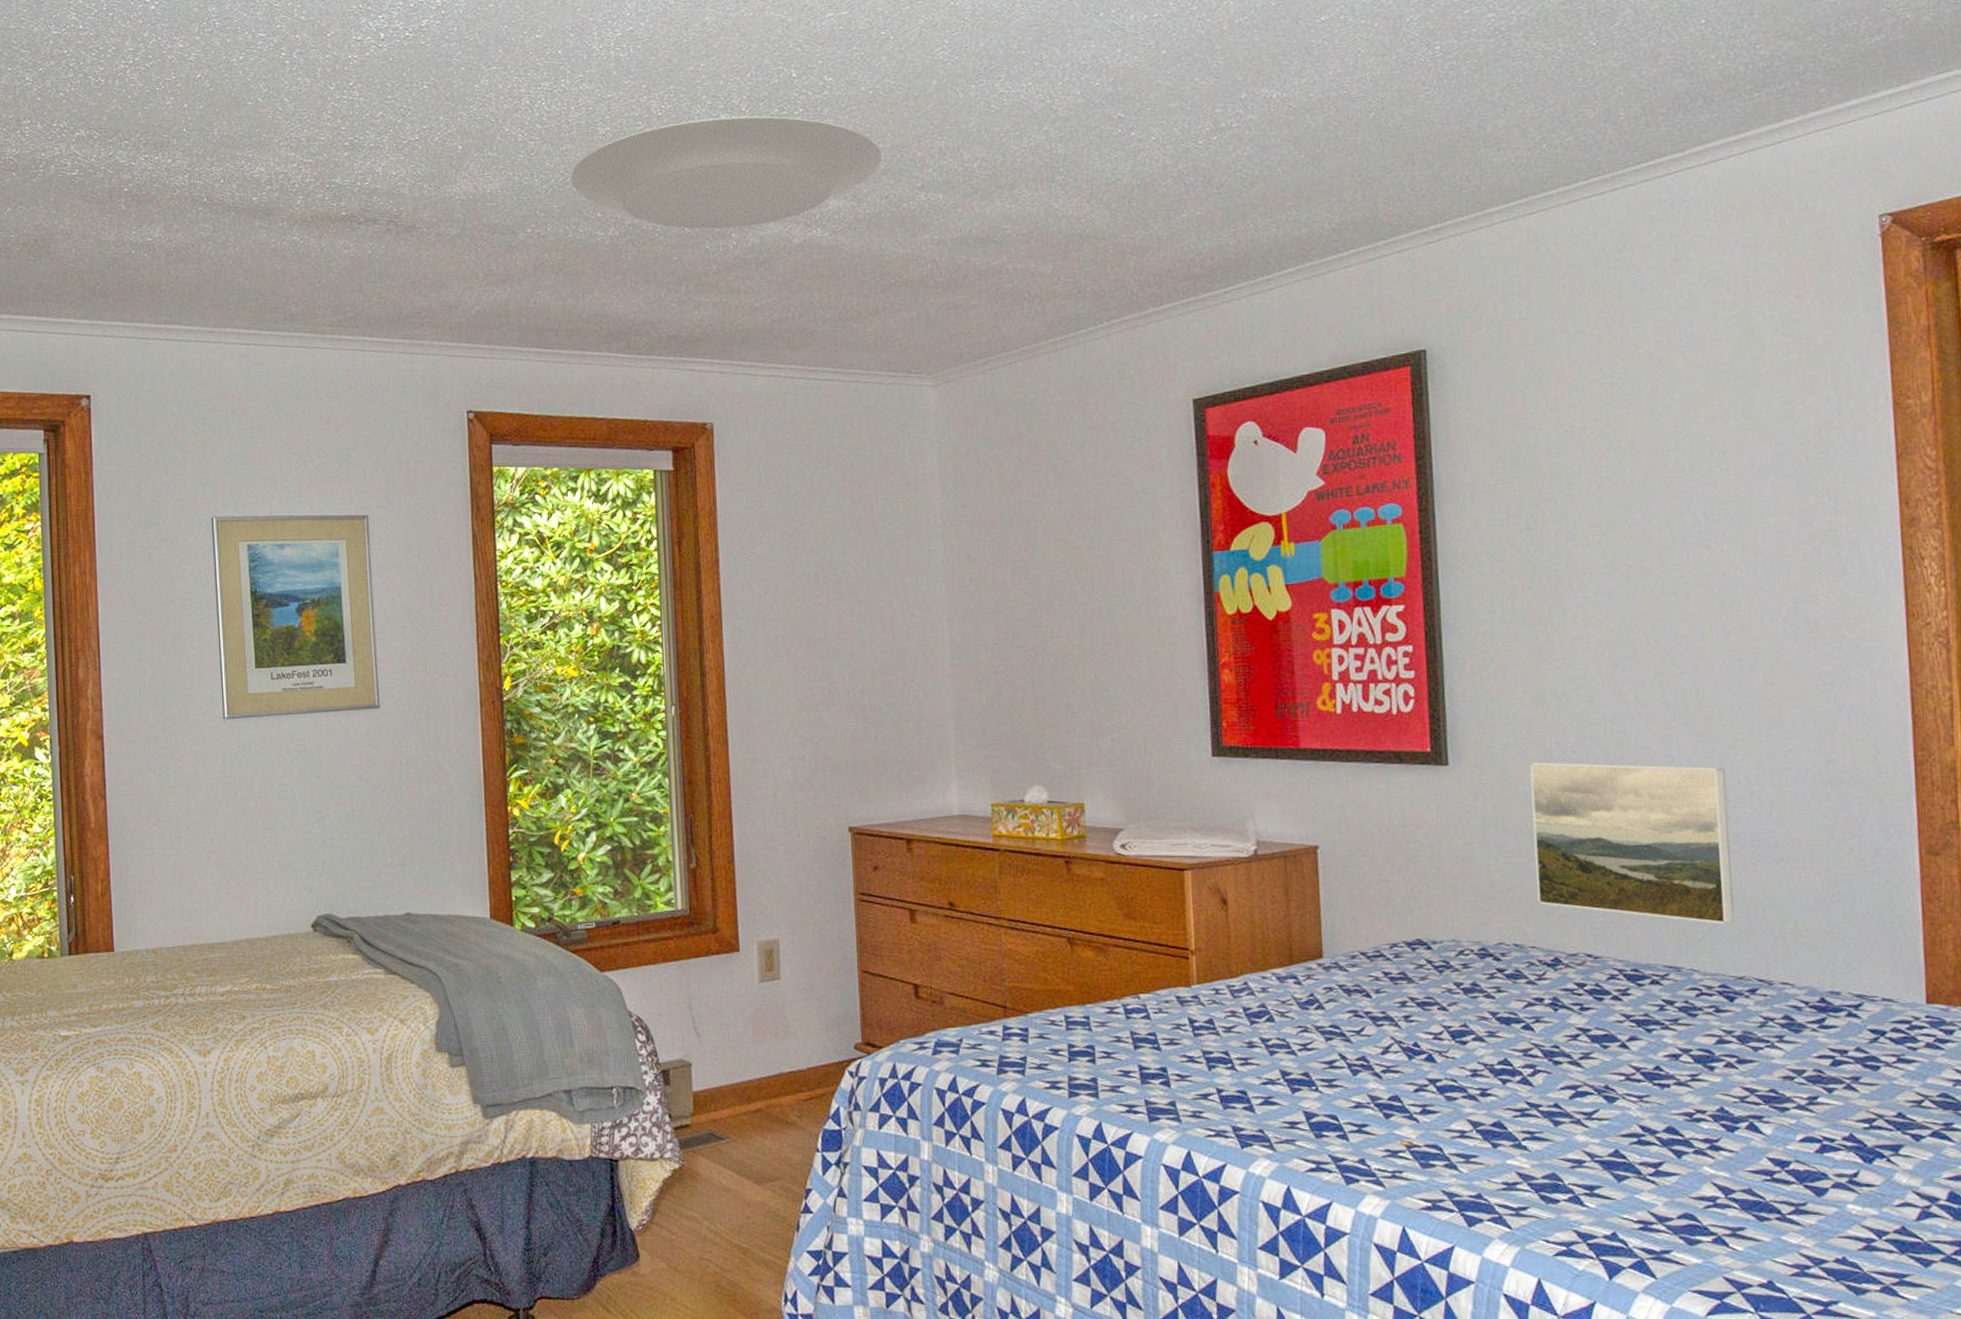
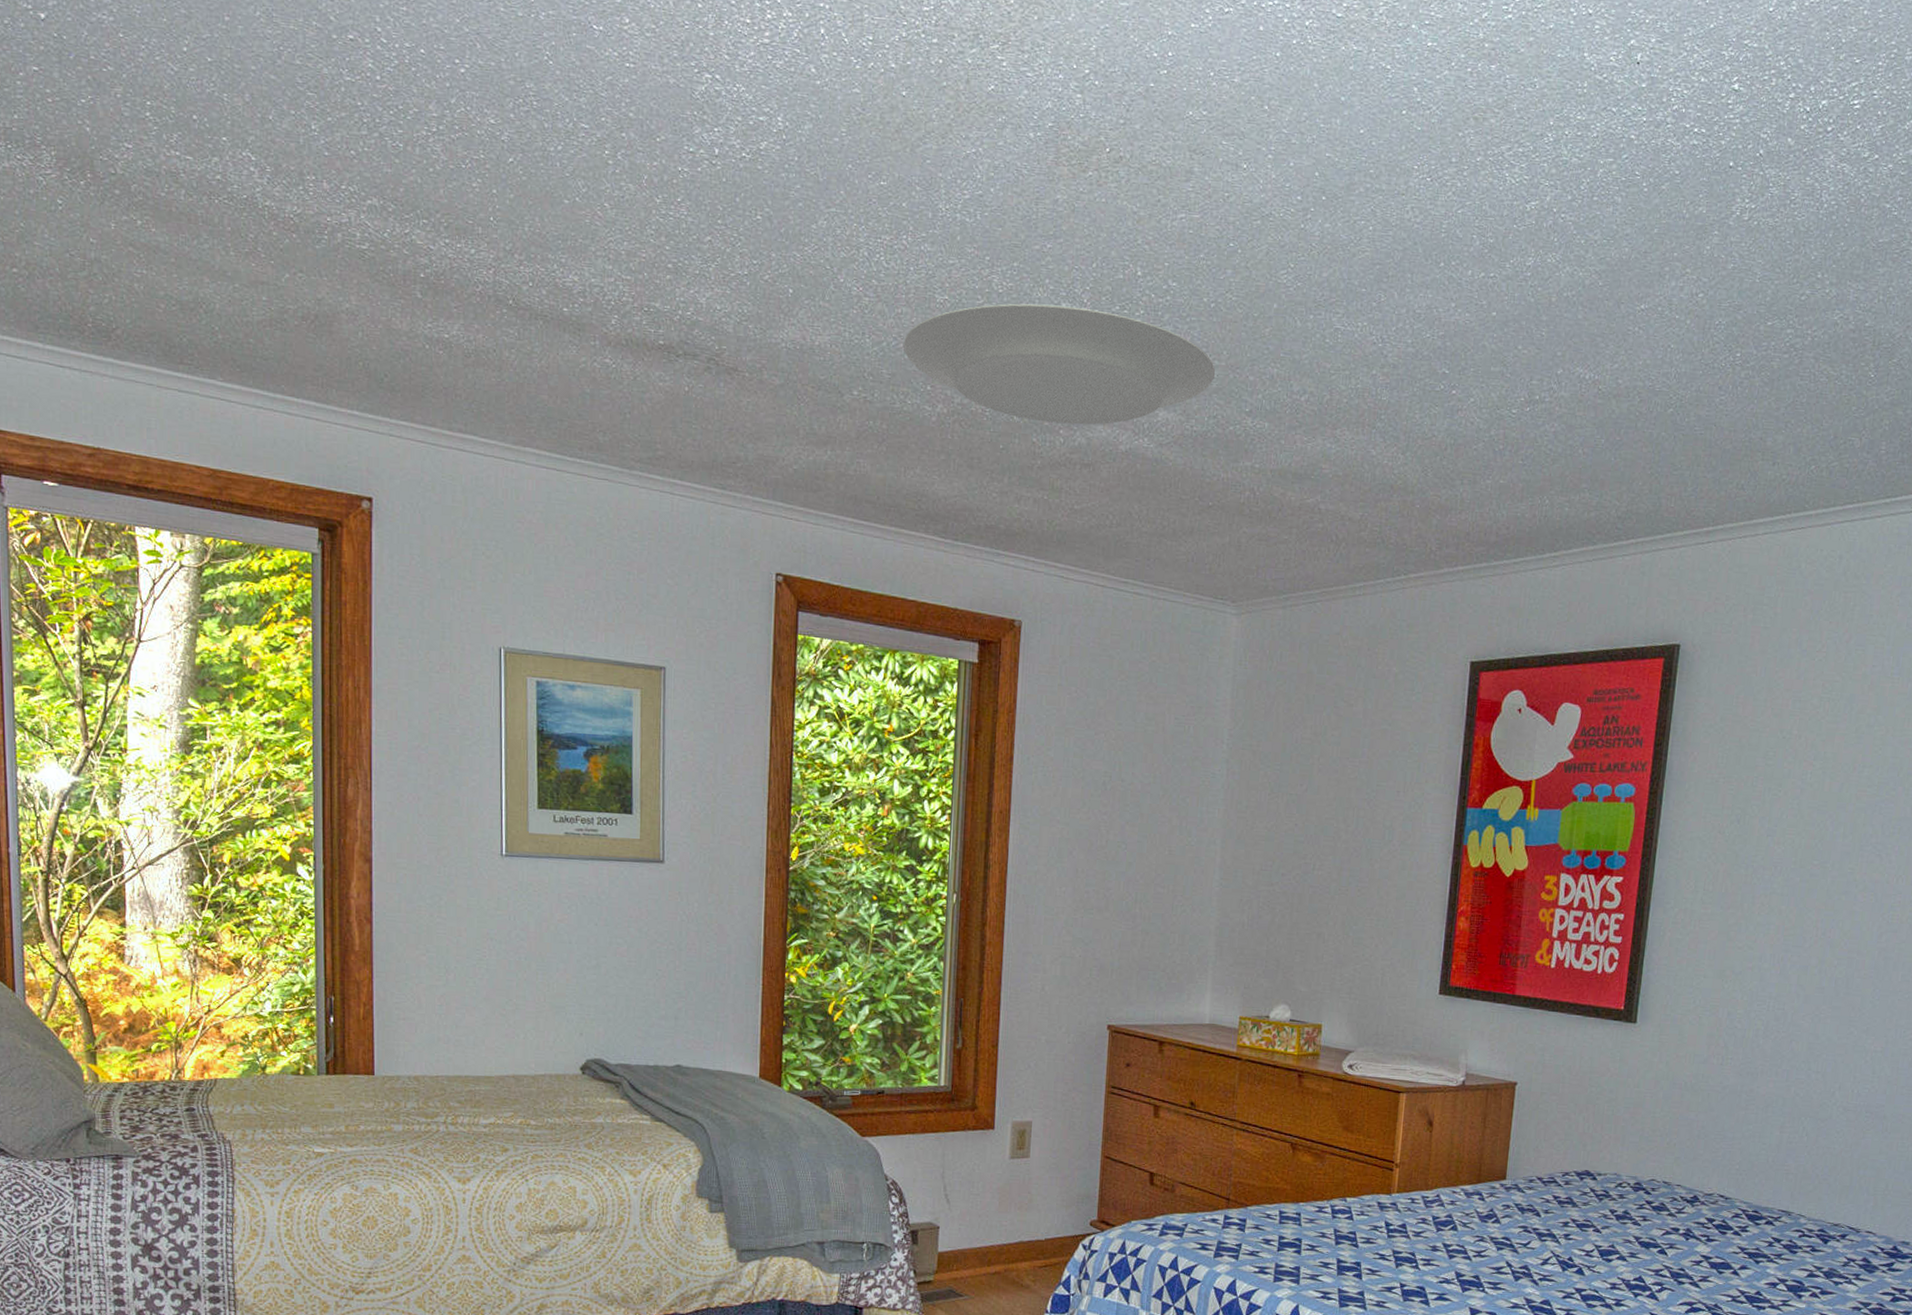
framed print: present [1529,761,1735,925] -> none [1688,1028,1857,1180]

